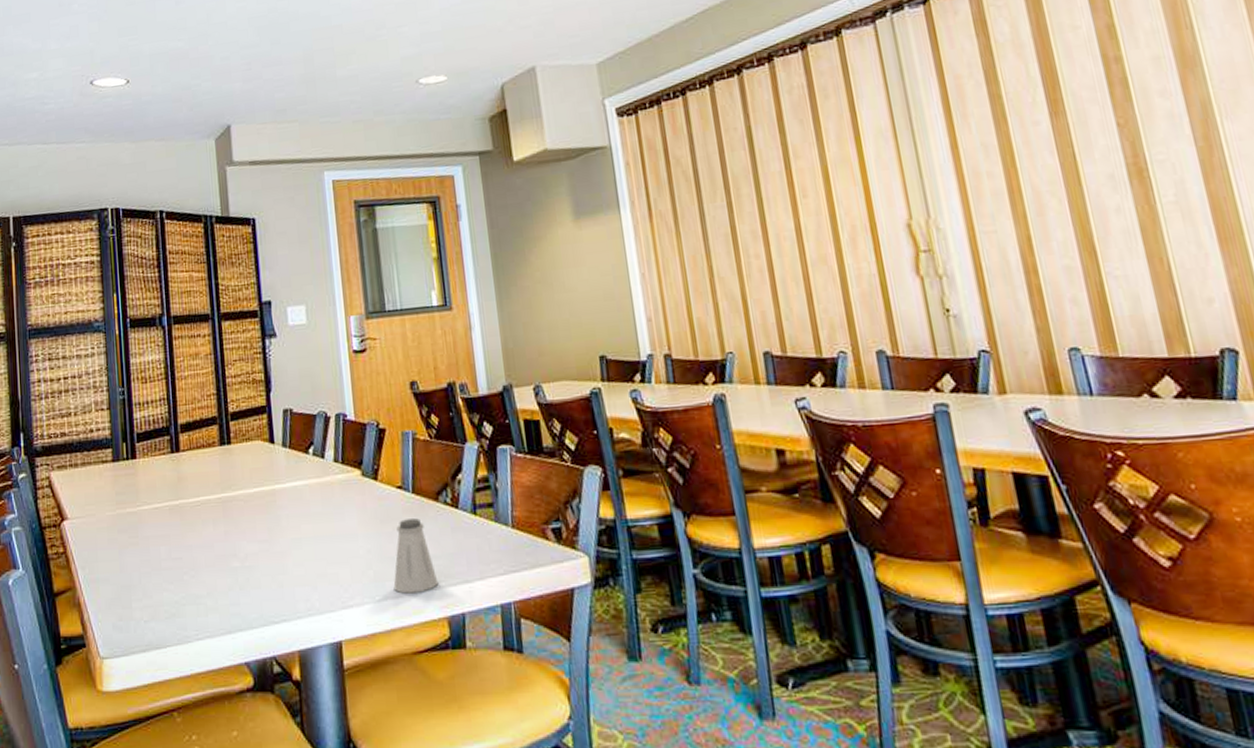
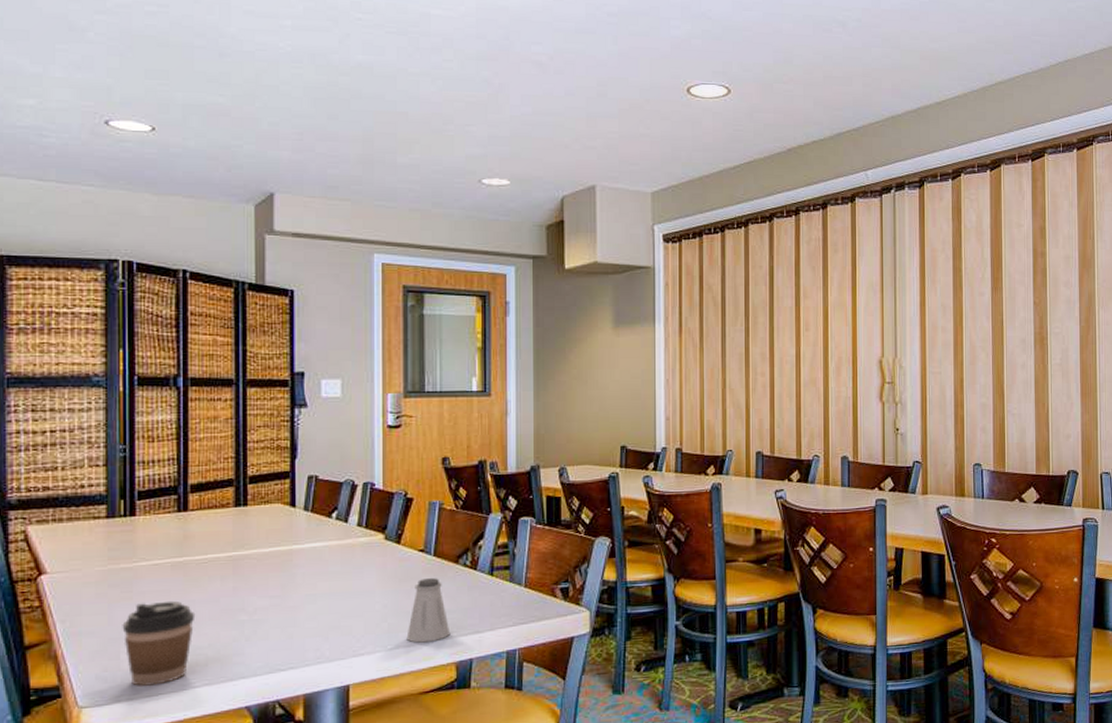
coffee cup: none [131,546,194,638] -> present [122,600,196,687]

